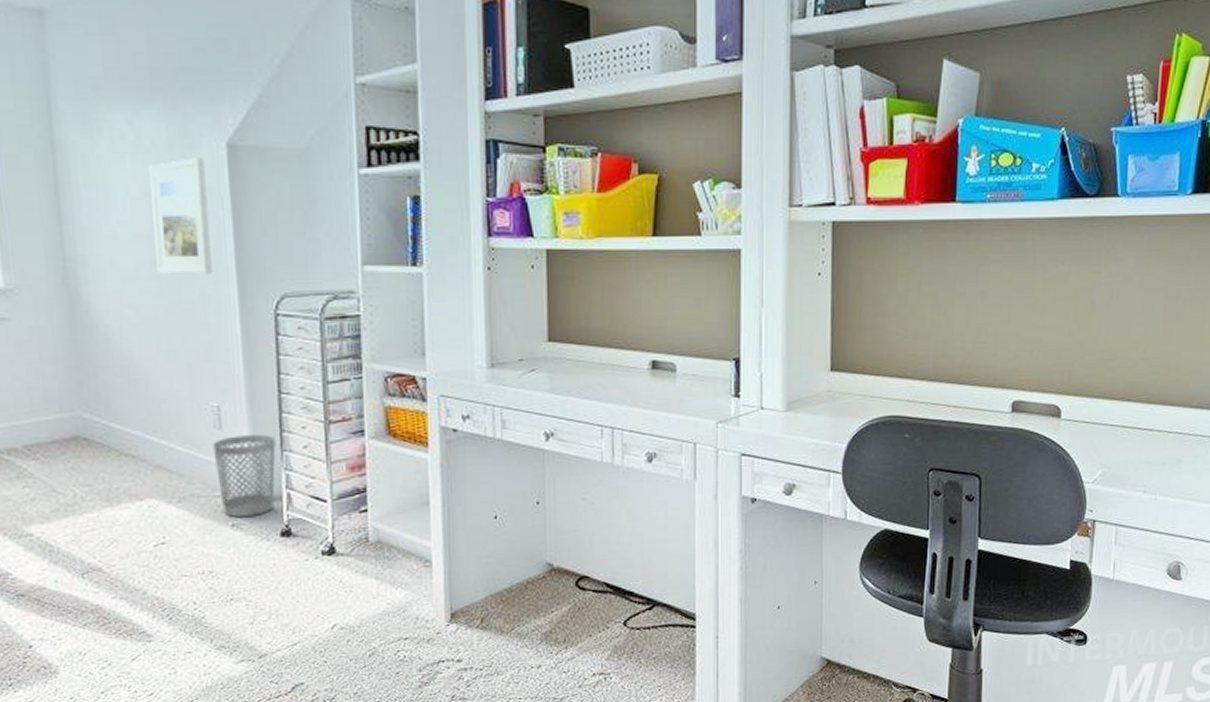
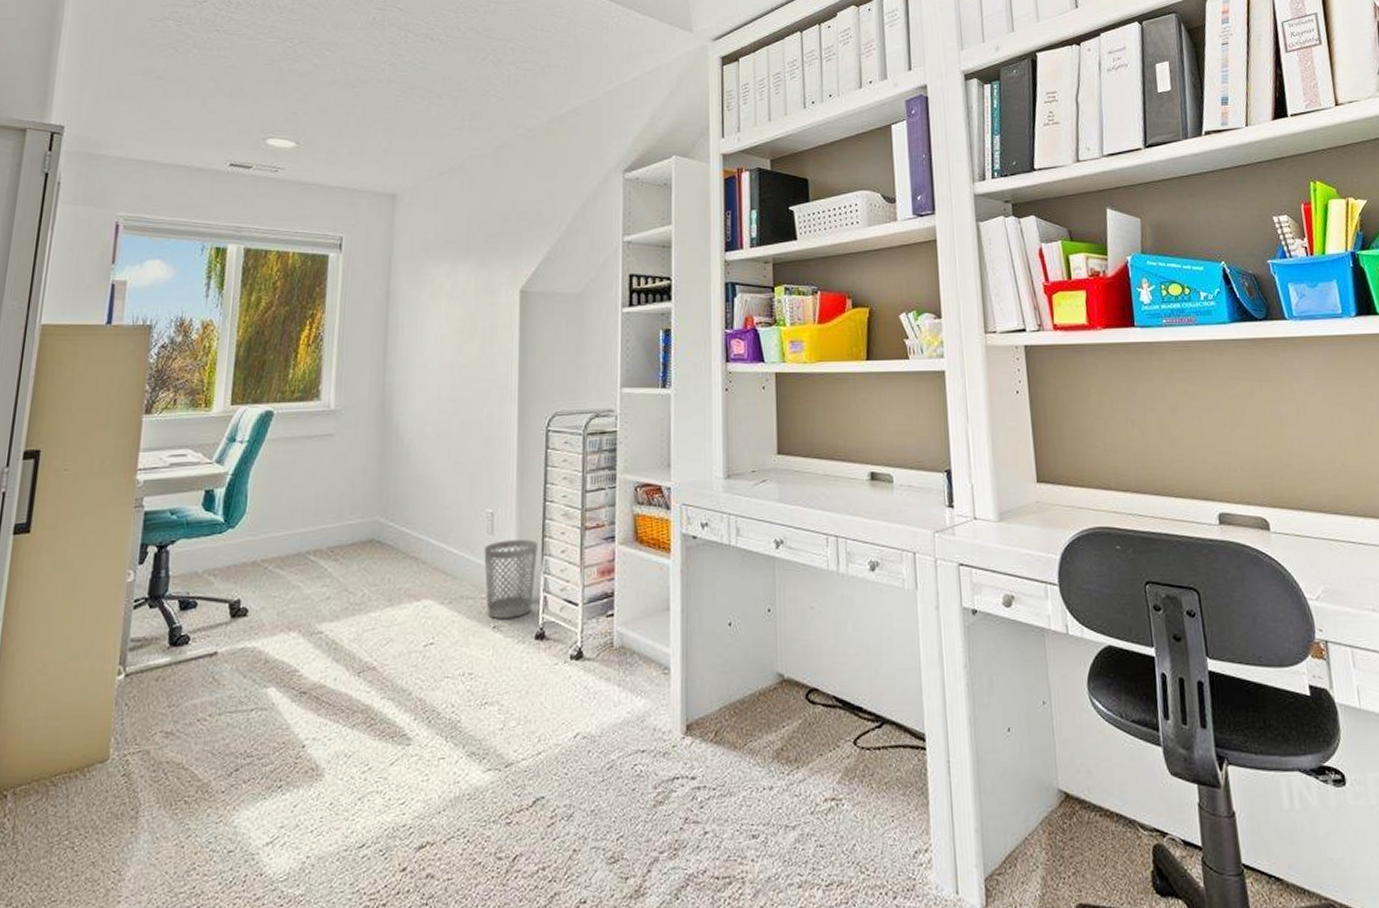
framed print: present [149,158,212,275] -> none [455,302,501,398]

